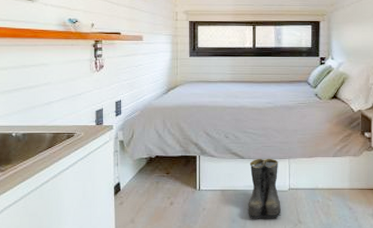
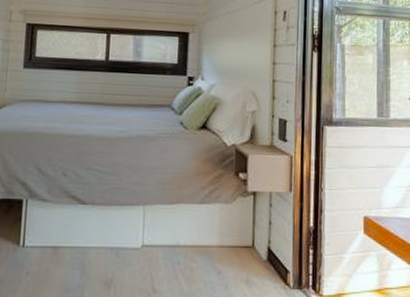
boots: present [248,158,281,219] -> none [86,204,131,287]

